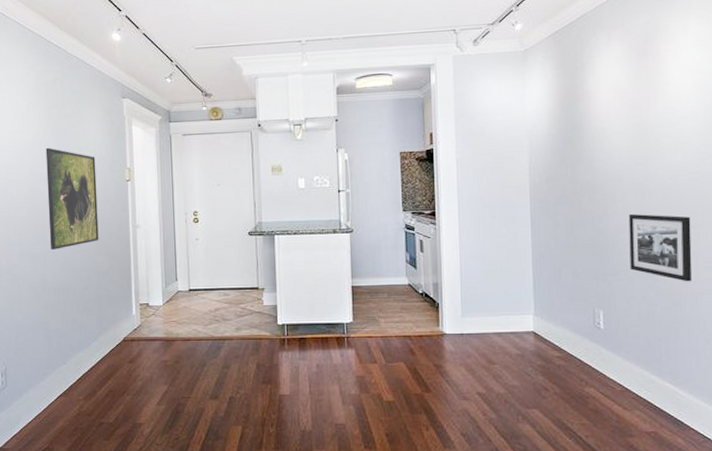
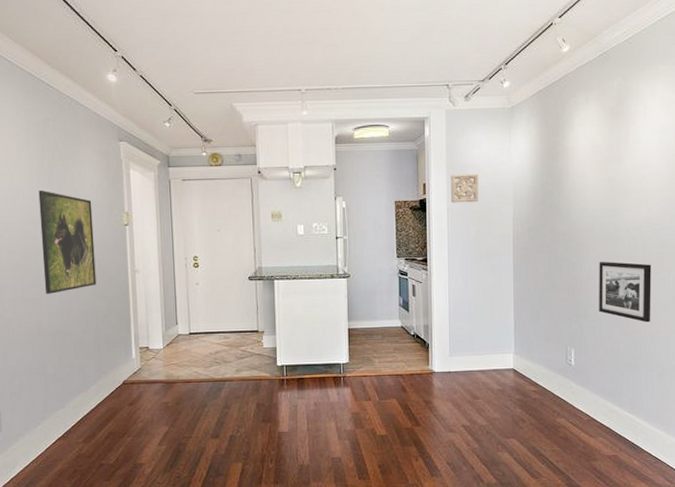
wall ornament: none [460,121,491,153] -> present [451,173,479,203]

